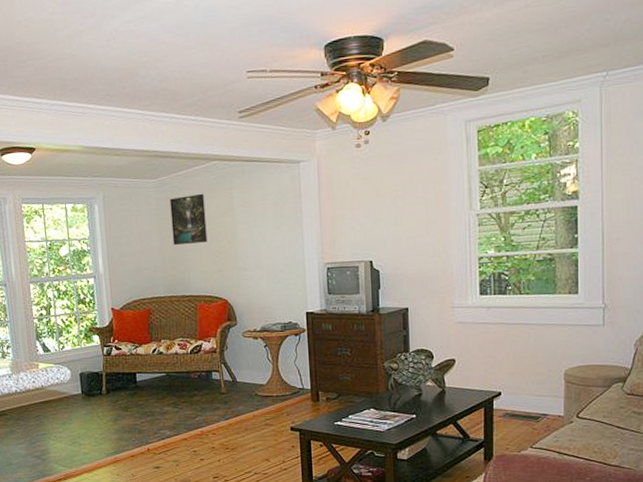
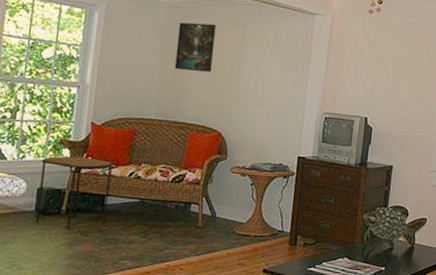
side table: none [77,340,141,408] -> present [35,156,114,231]

